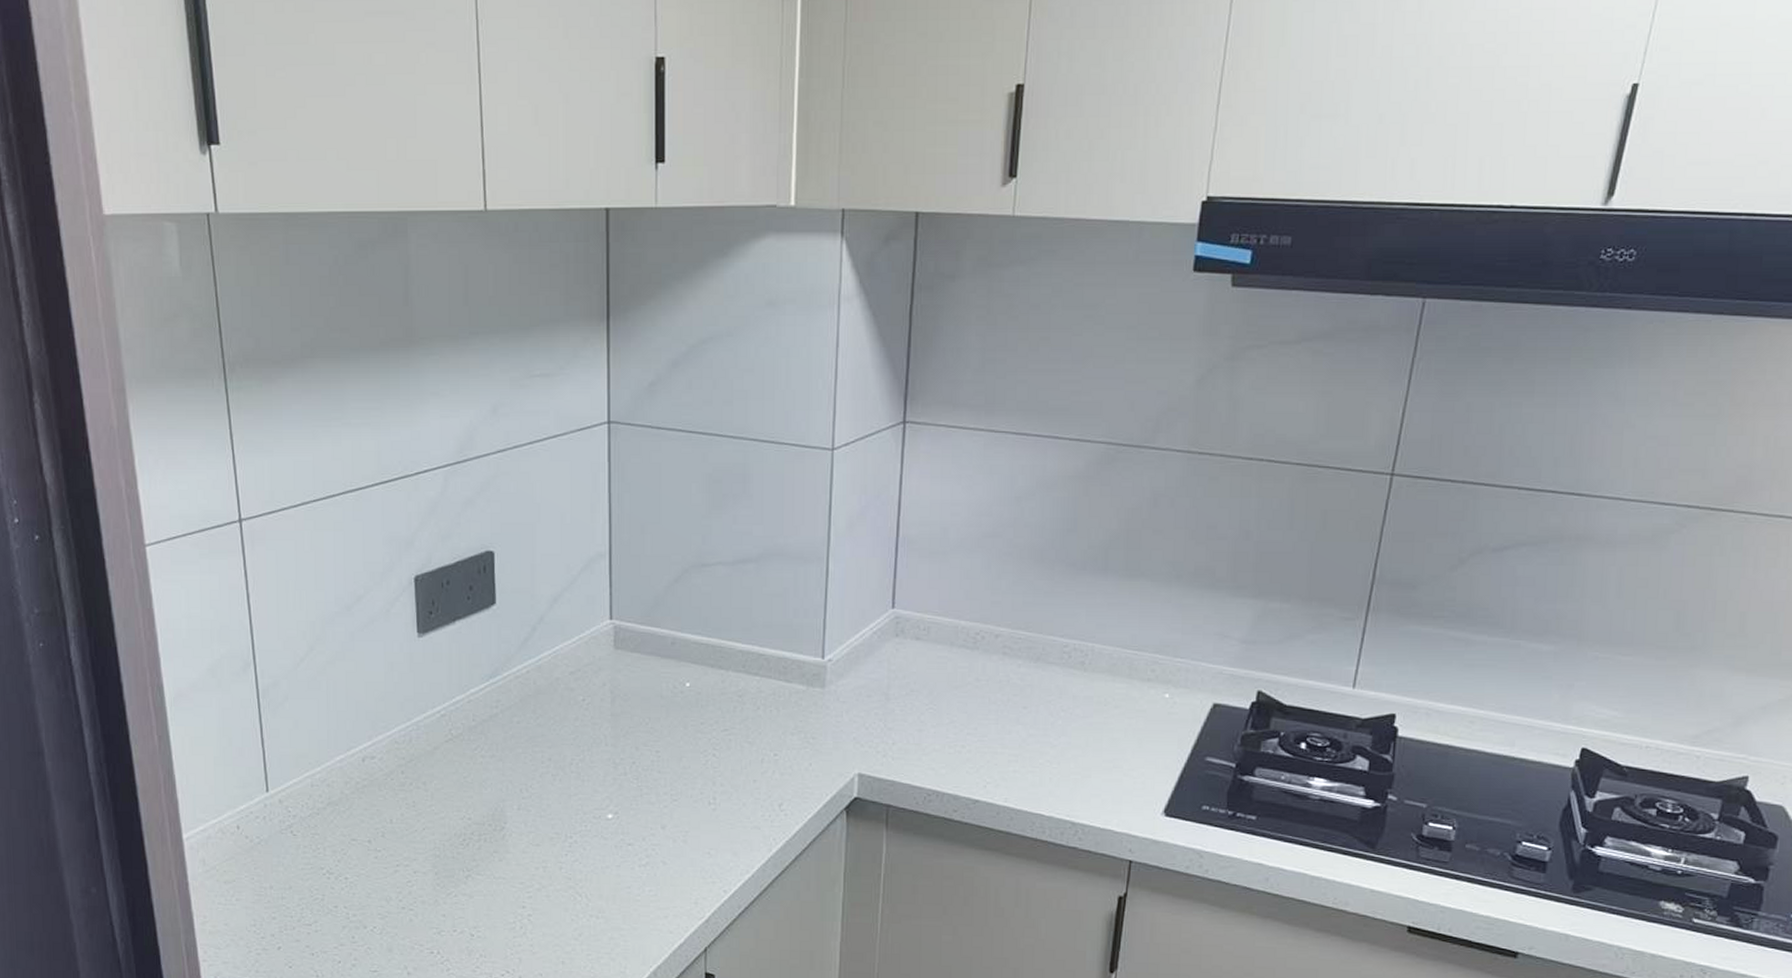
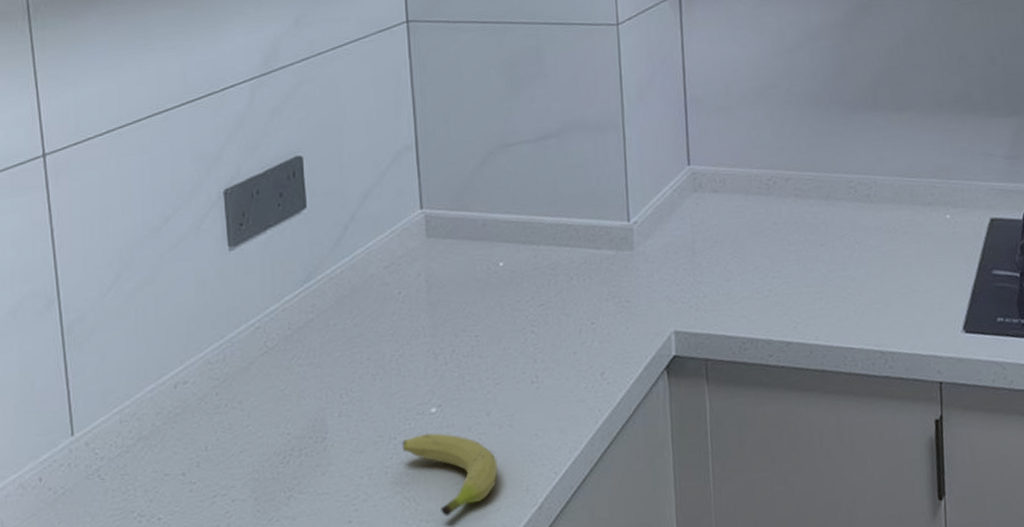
fruit: none [577,837,669,916] -> present [402,433,498,516]

